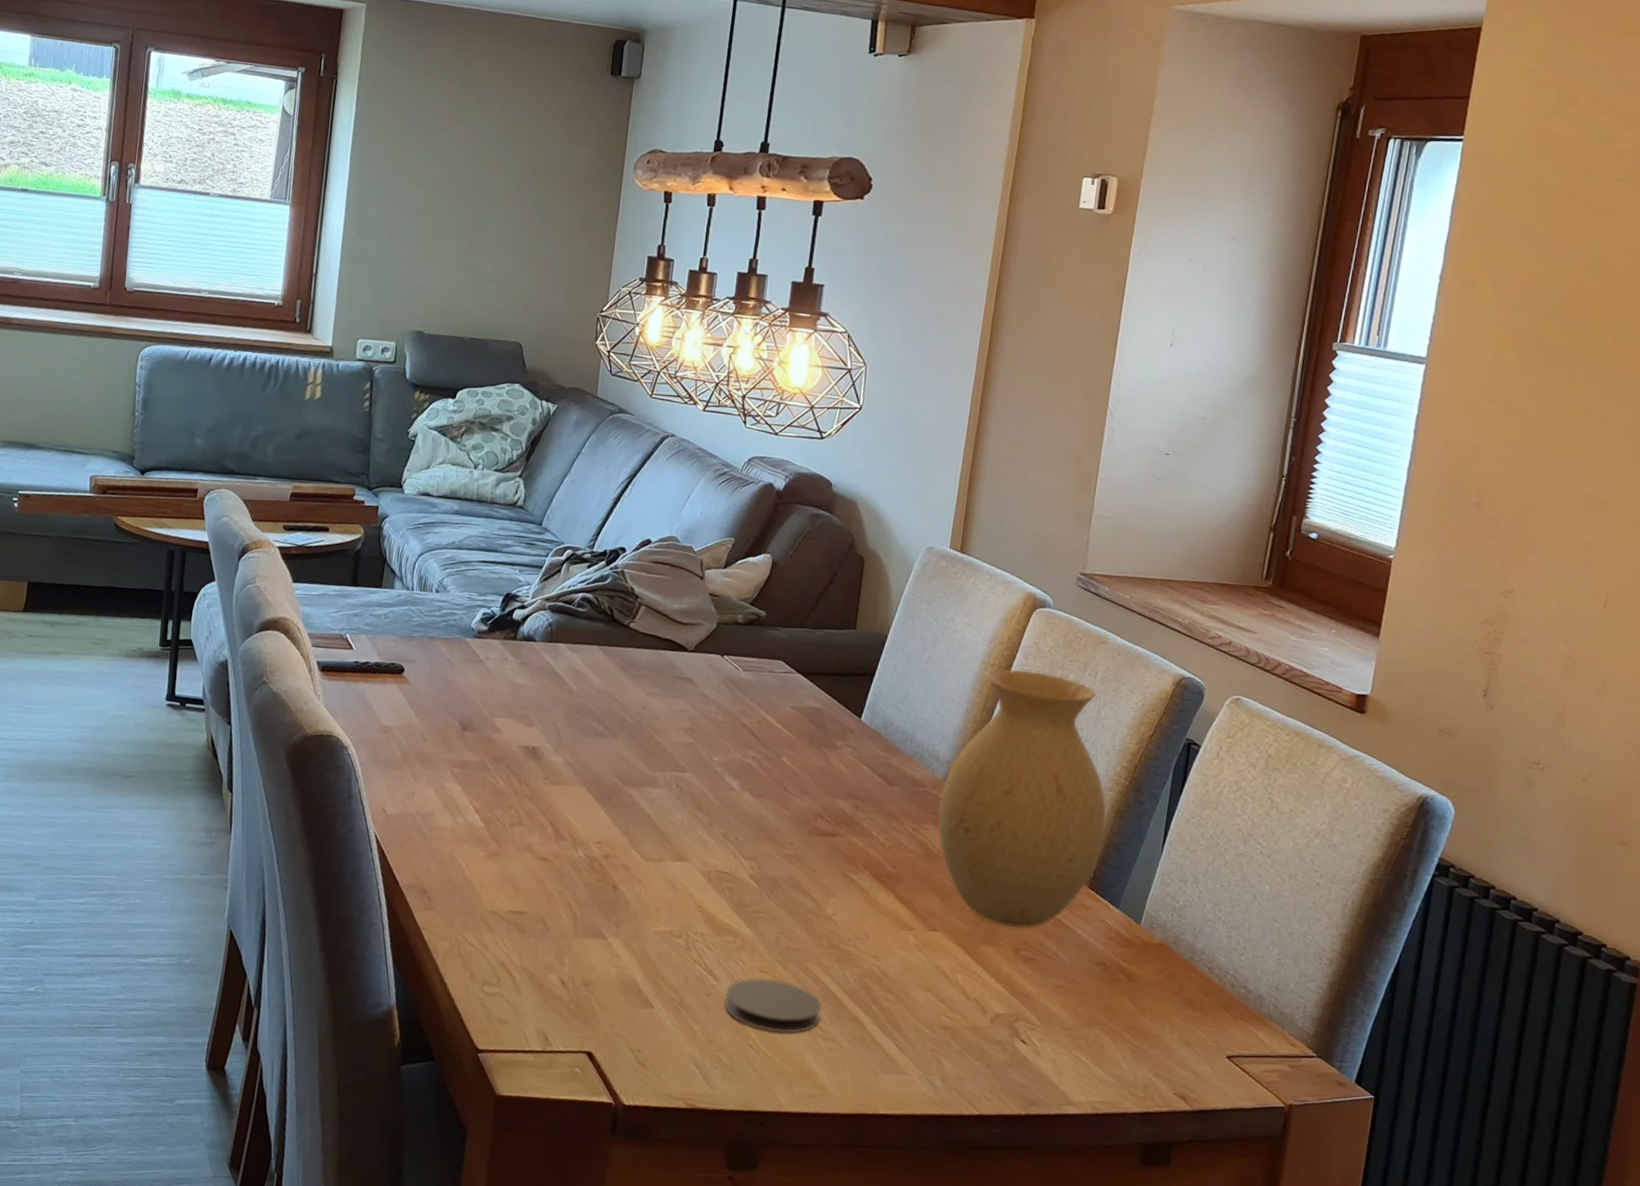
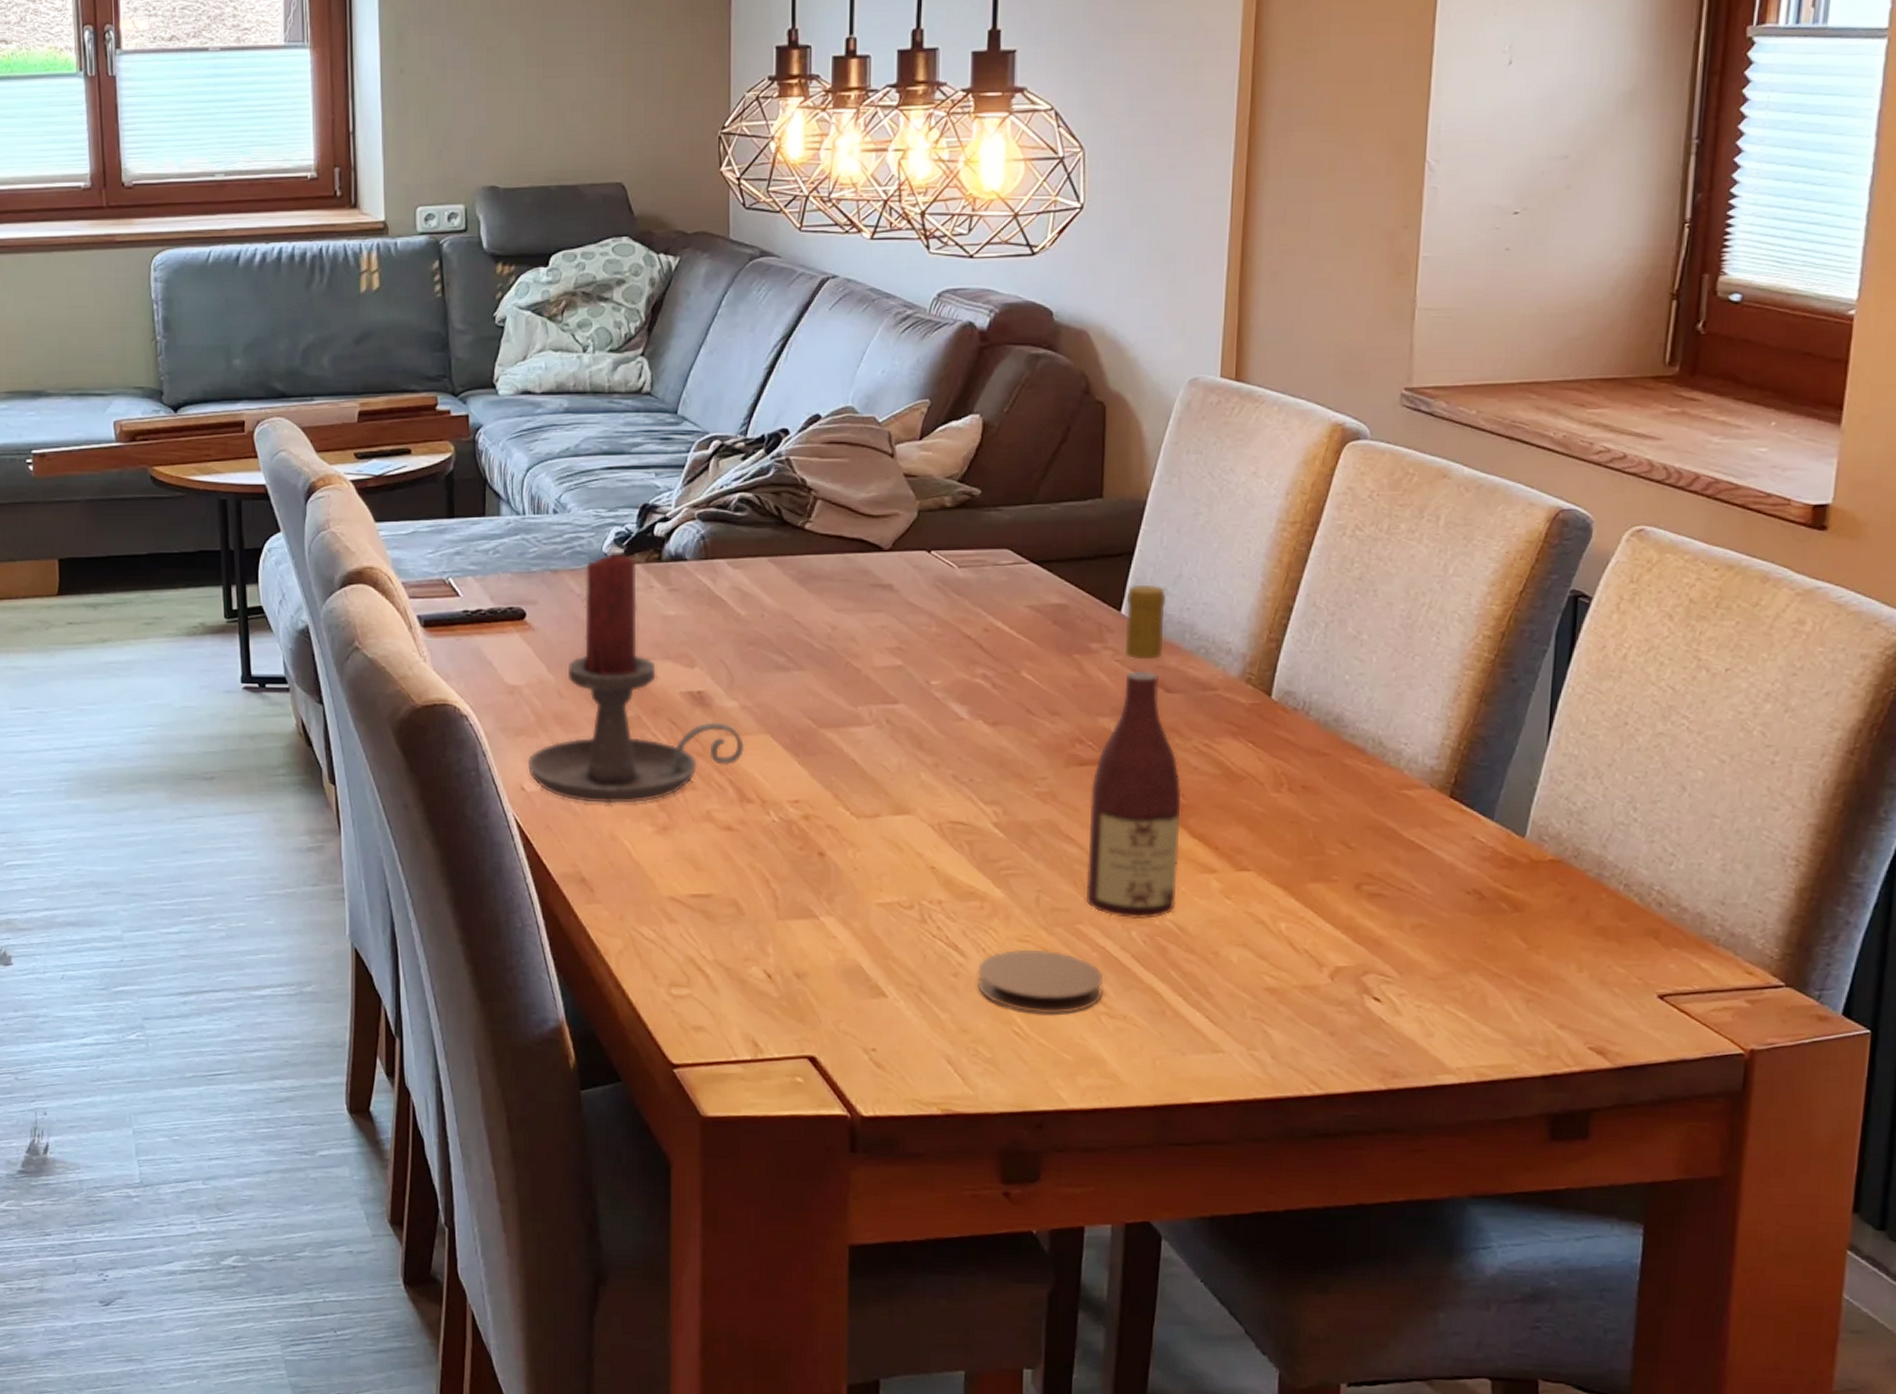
candle holder: none [390,629,565,832] -> present [527,554,745,804]
wine bottle: none [813,698,896,963] -> present [1085,584,1182,920]
vase: present [937,669,1107,929] -> none [1236,525,1469,858]

